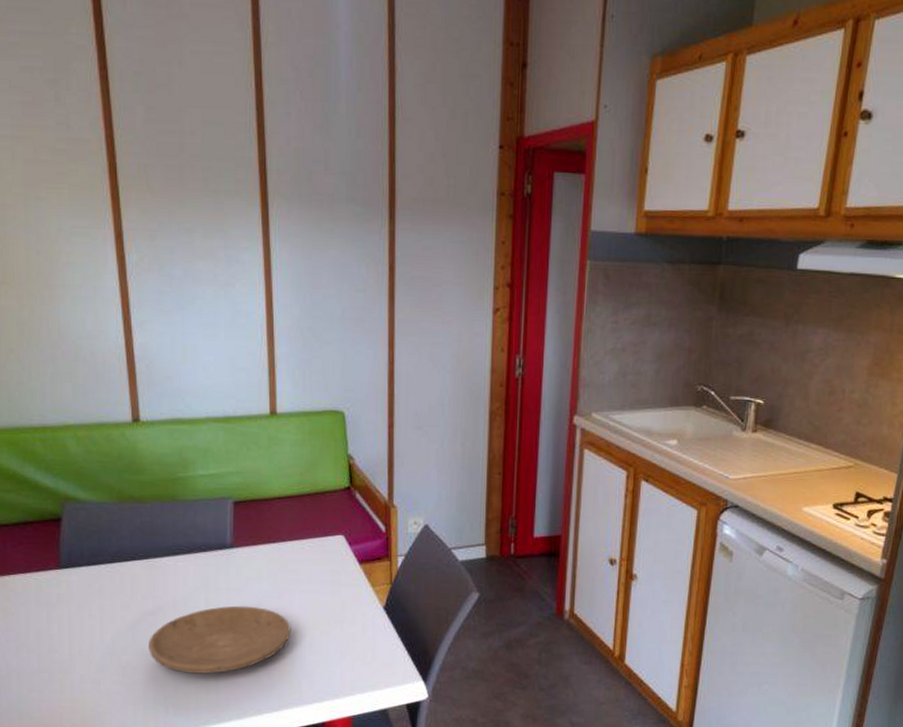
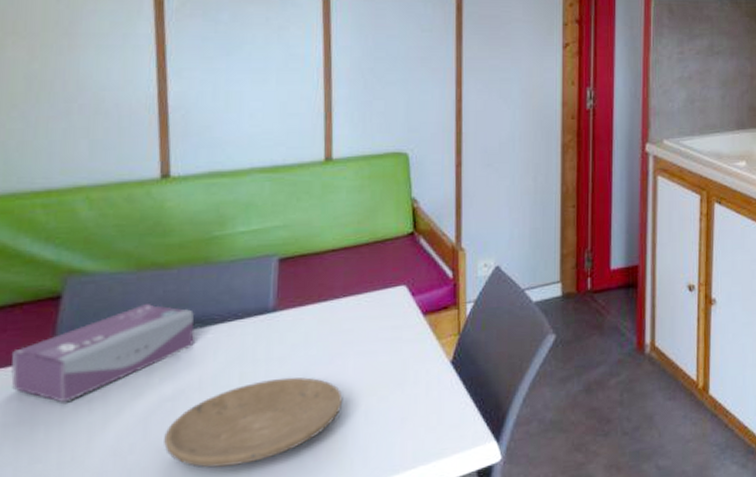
tissue box: none [27,530,167,607] -> present [11,303,195,403]

